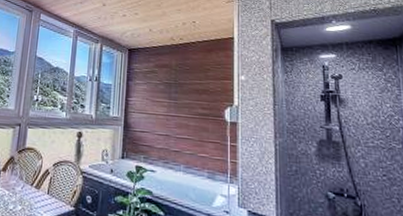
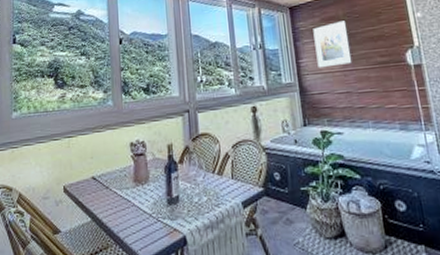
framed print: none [144,70,176,110] -> present [313,21,352,68]

